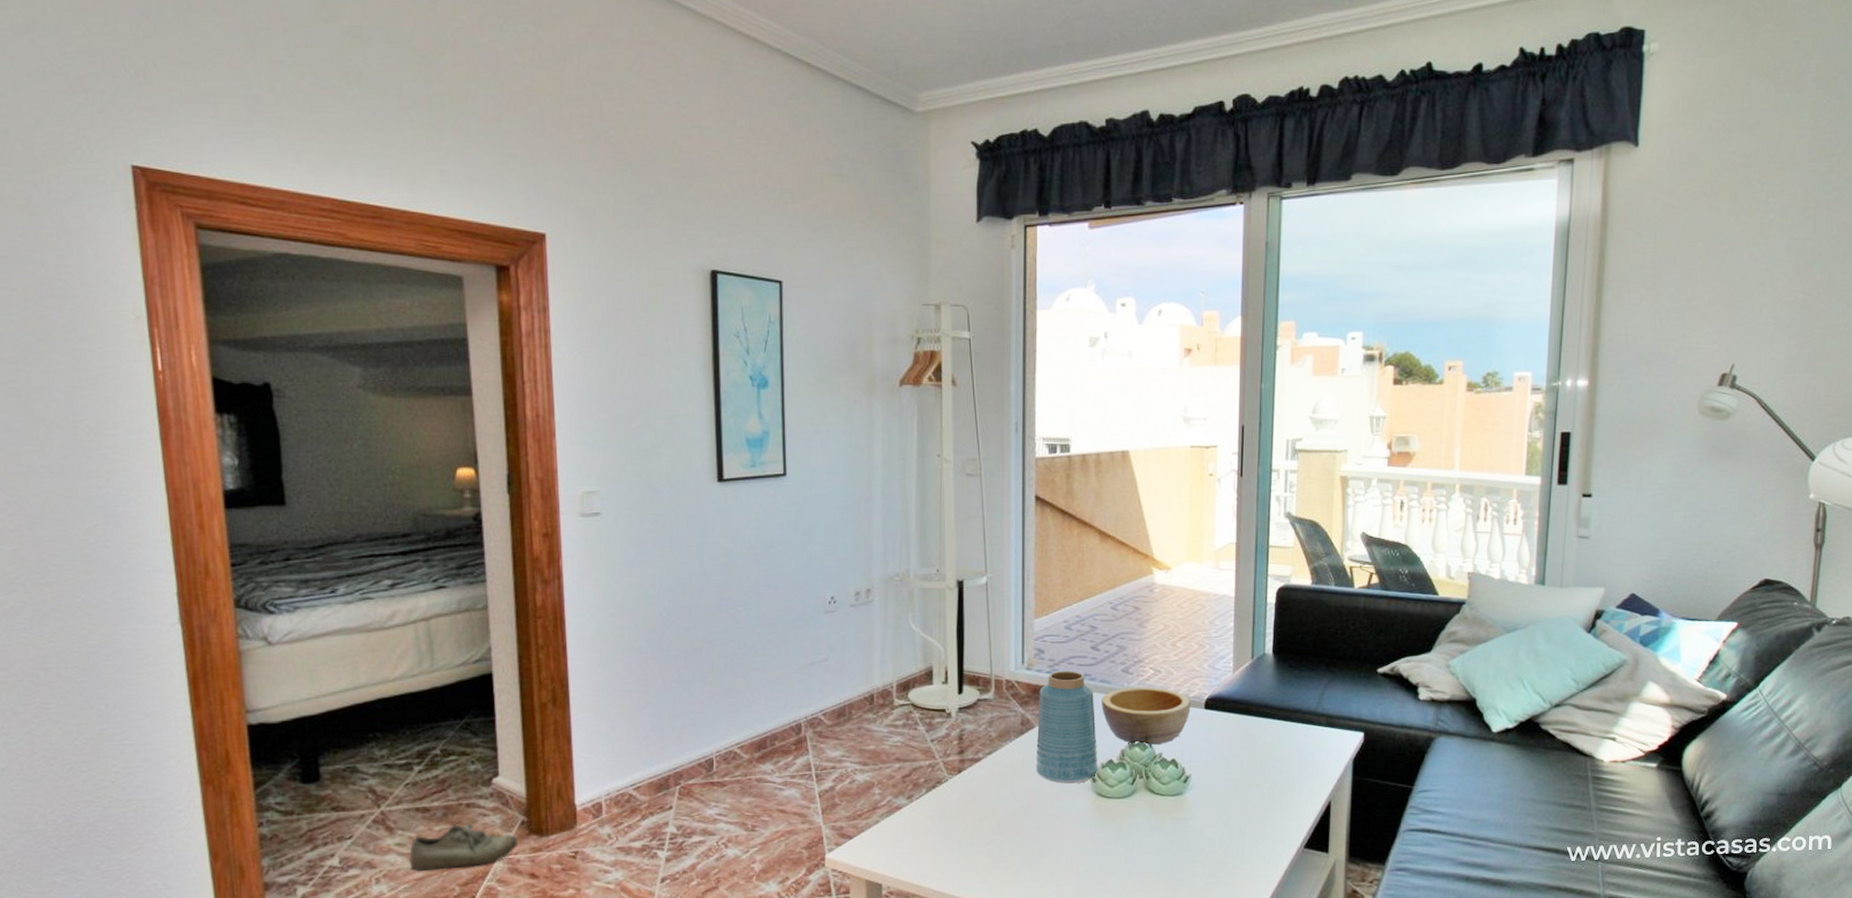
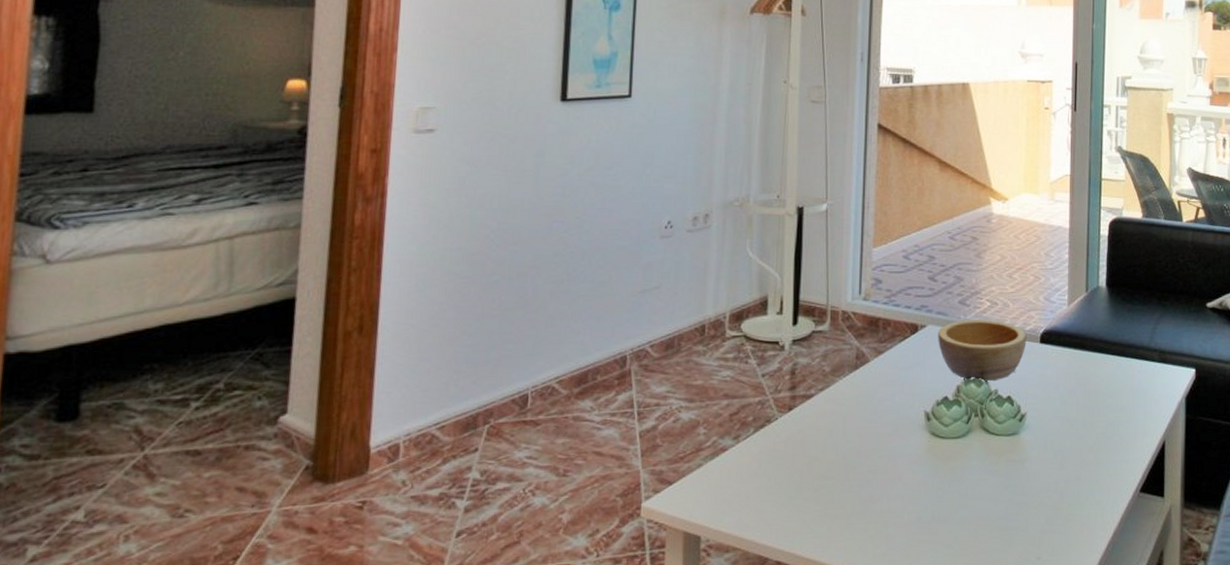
shoe: present [409,823,519,871] -> none [168,468,299,526]
vase: present [1035,671,1099,784] -> none [869,302,934,423]

